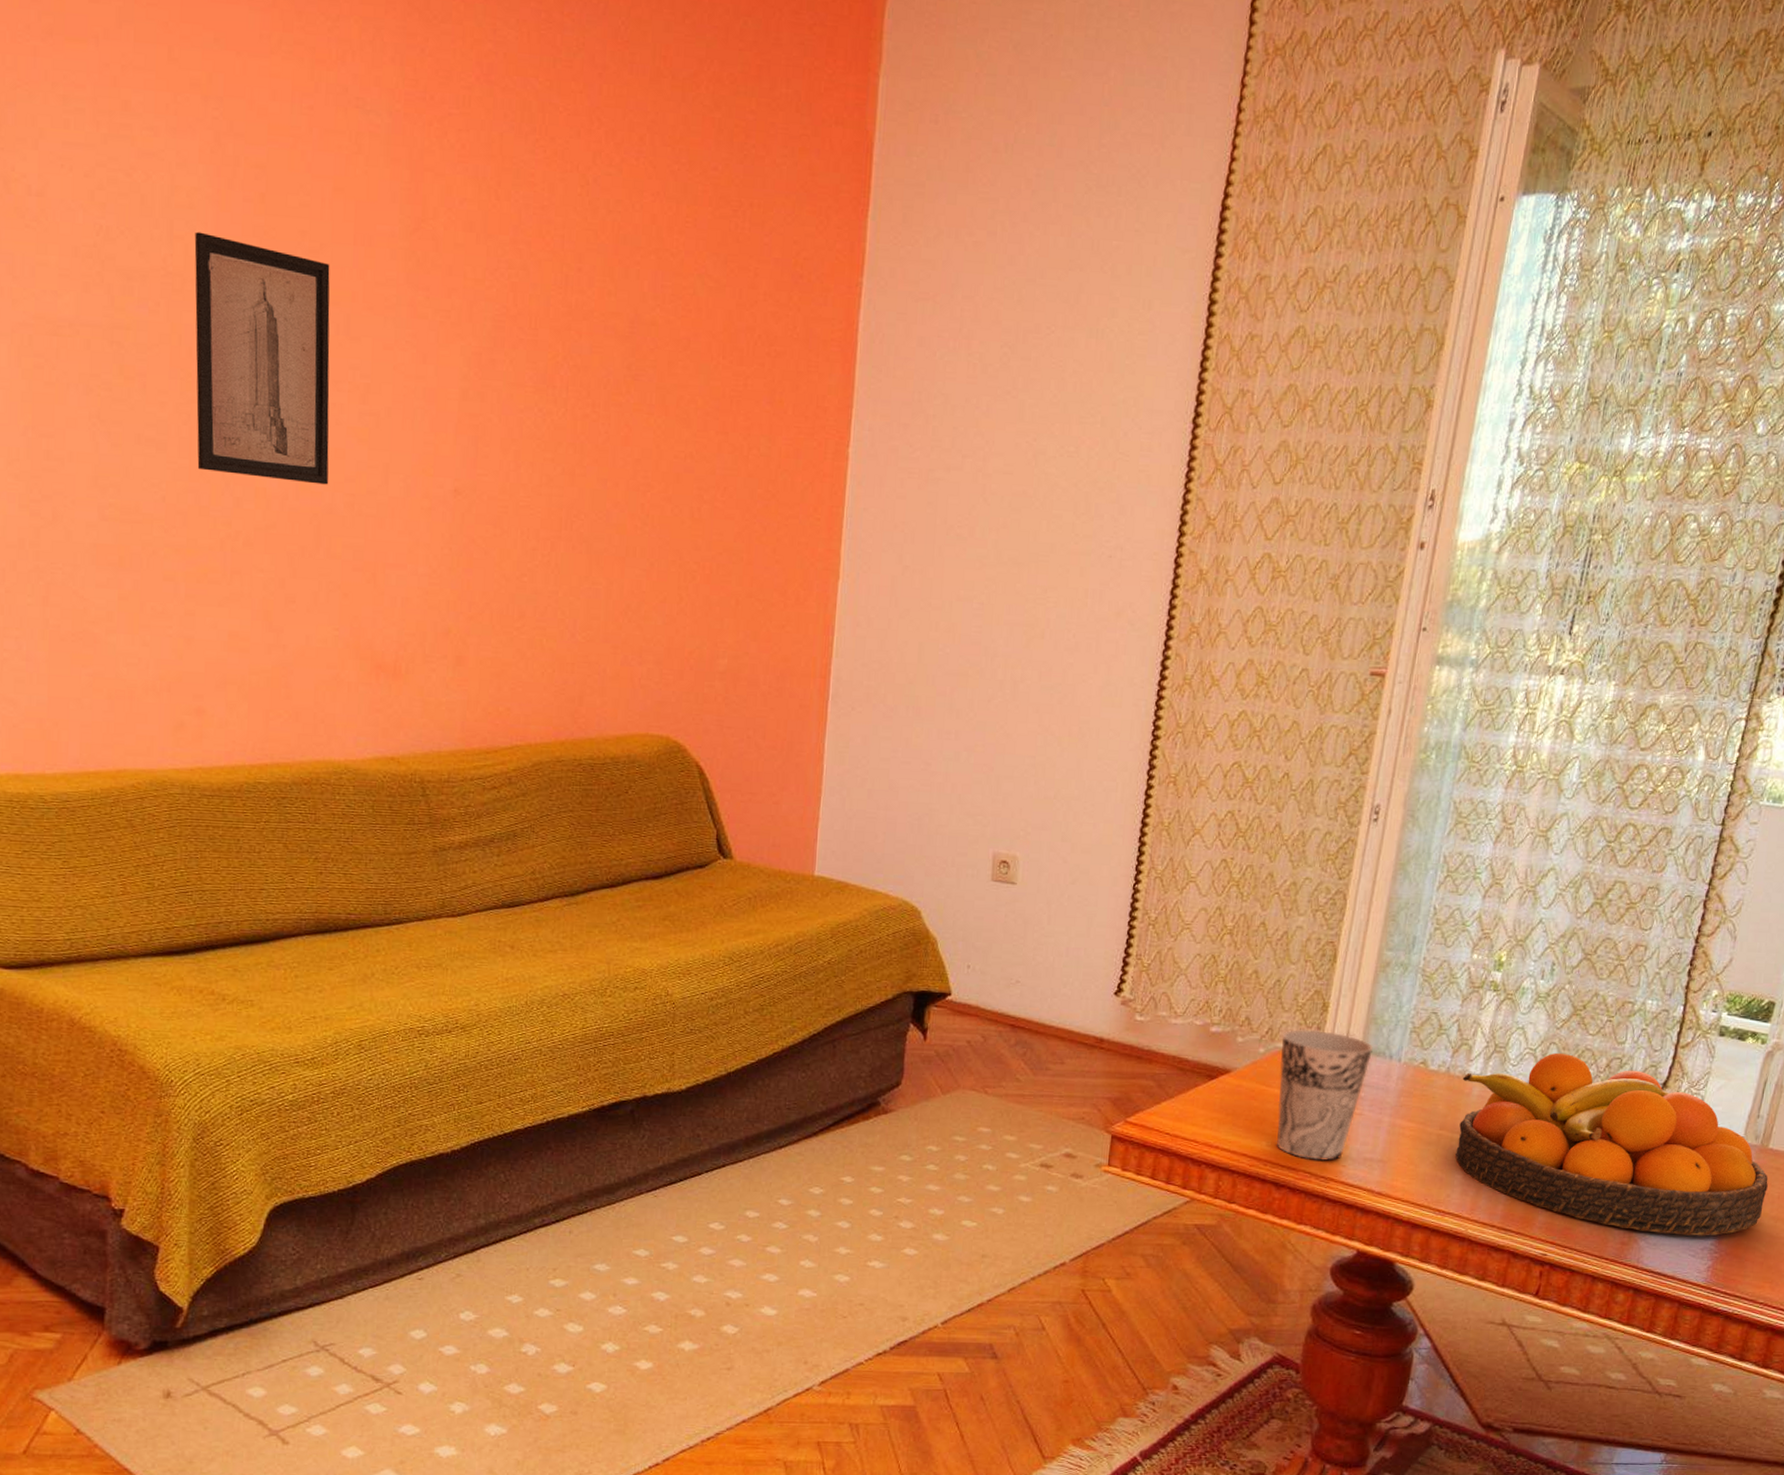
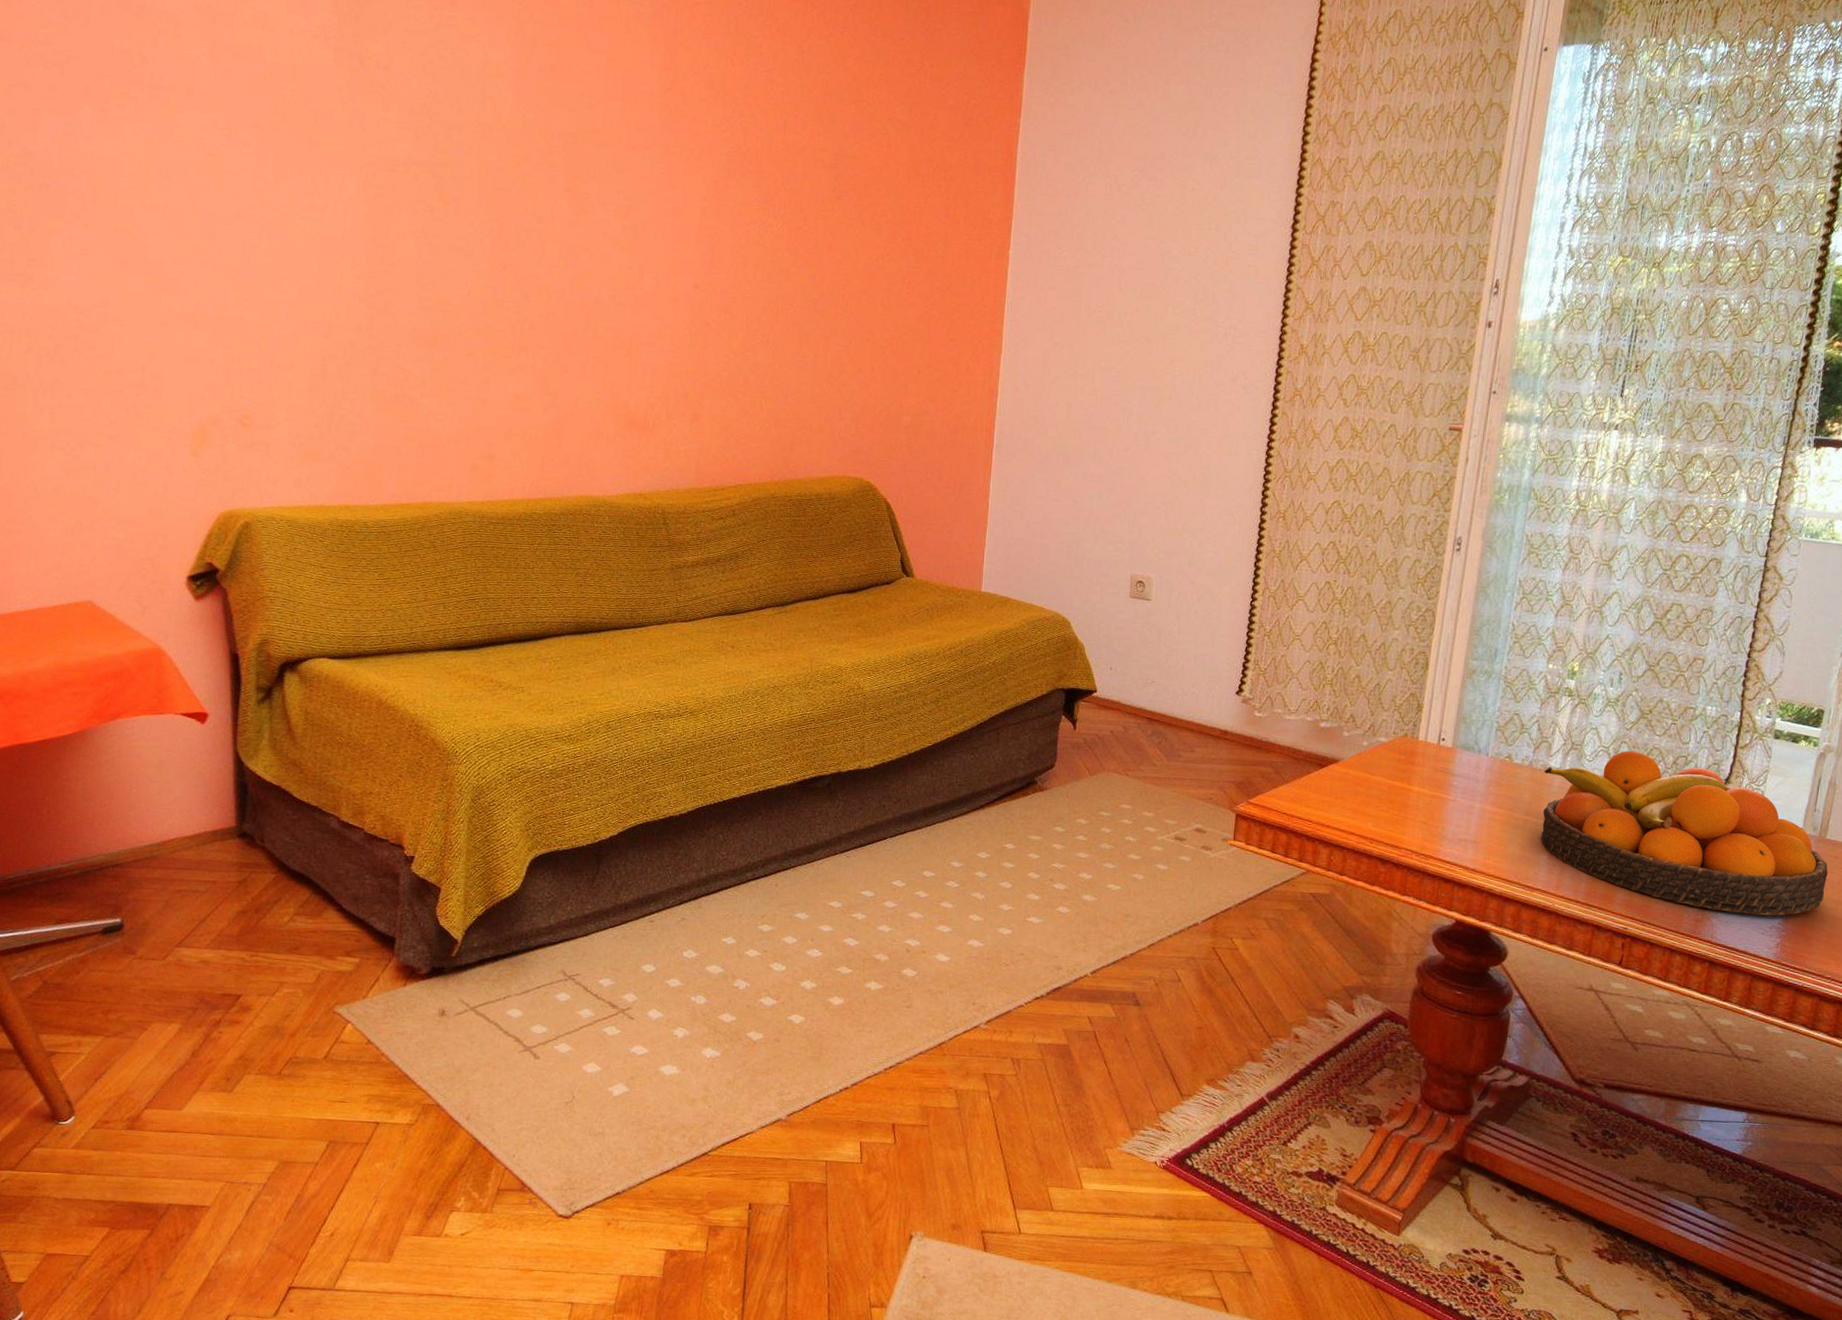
wall art: present [194,231,330,485] -> none [496,93,603,282]
cup: present [1276,1029,1373,1161] -> none [1380,726,1463,841]

